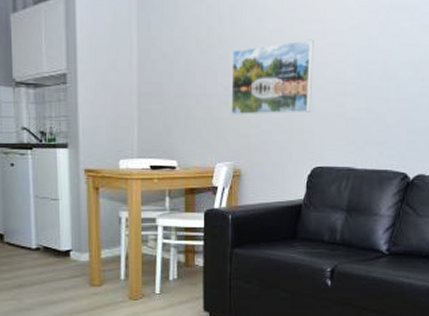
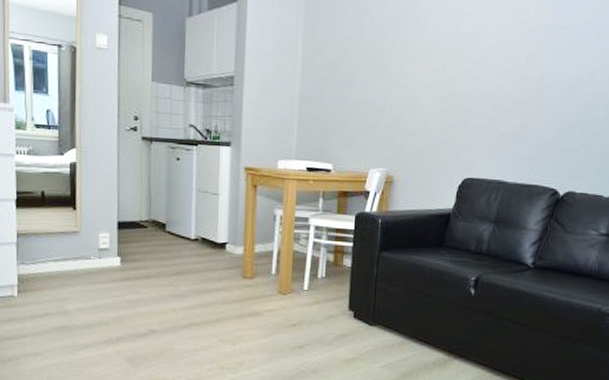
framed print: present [231,39,314,115] -> none [387,54,473,125]

